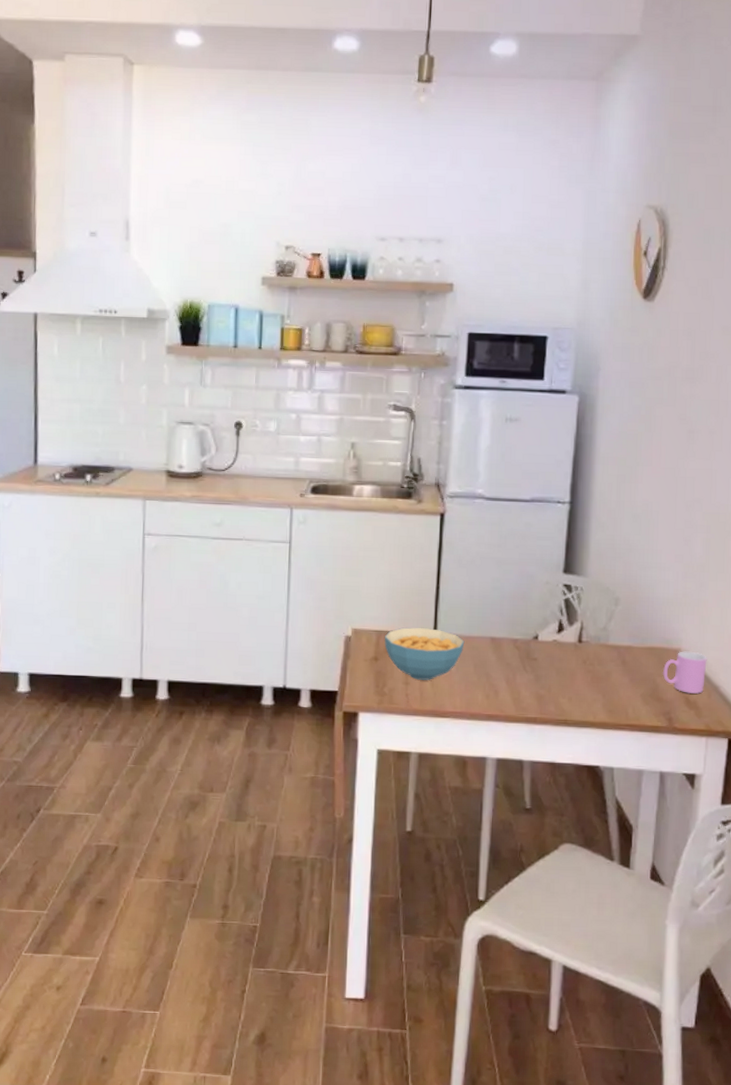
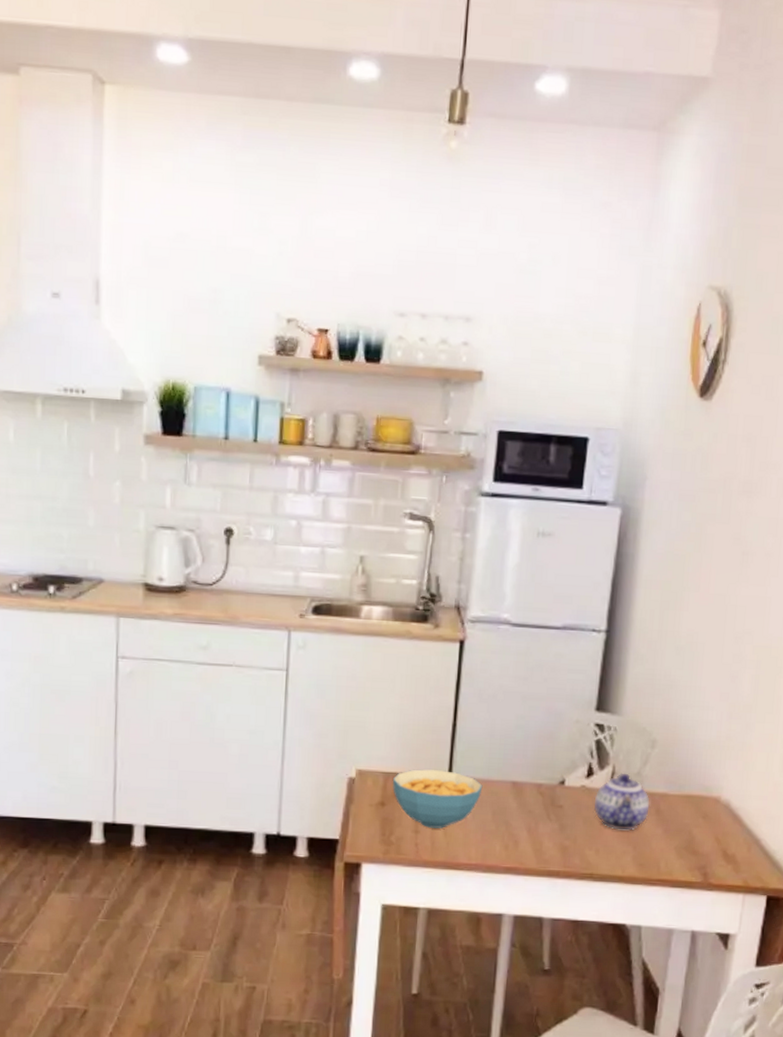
teapot: none [565,628,616,680] -> present [593,773,650,831]
cup: present [662,651,707,694] -> none [699,799,749,847]

